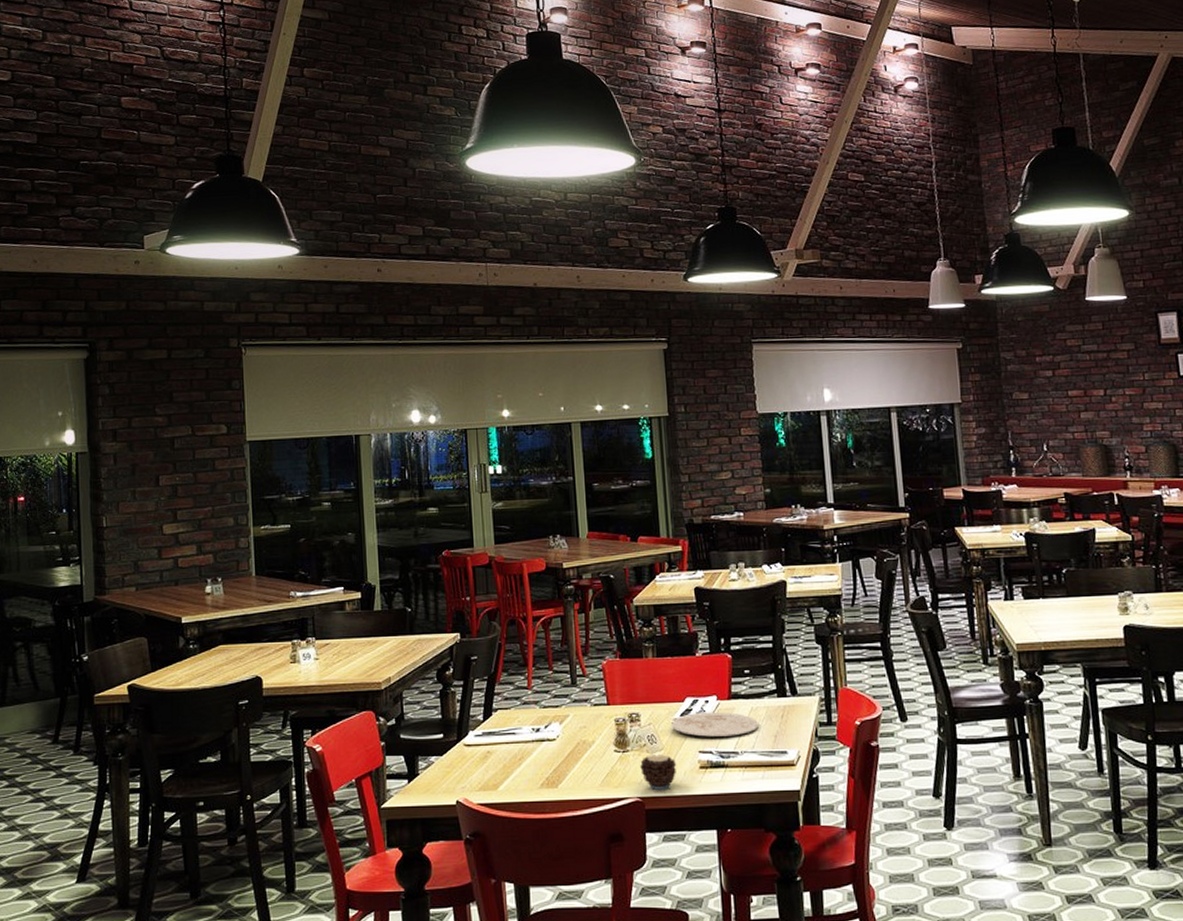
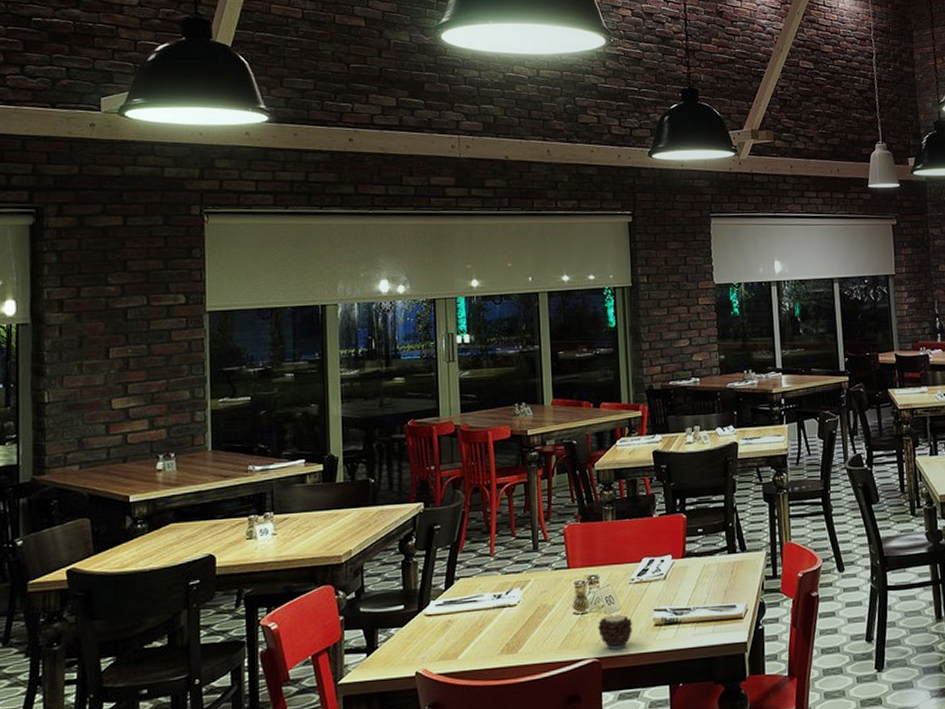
plate: present [672,711,759,737] -> none [629,570,710,596]

